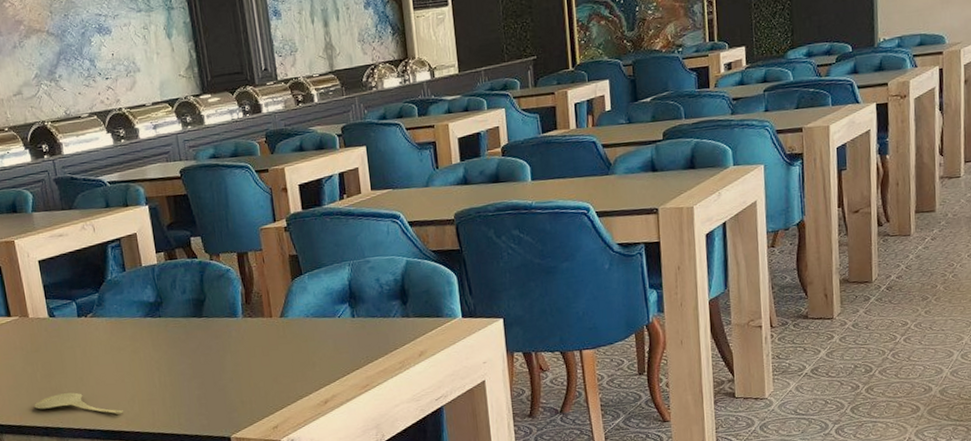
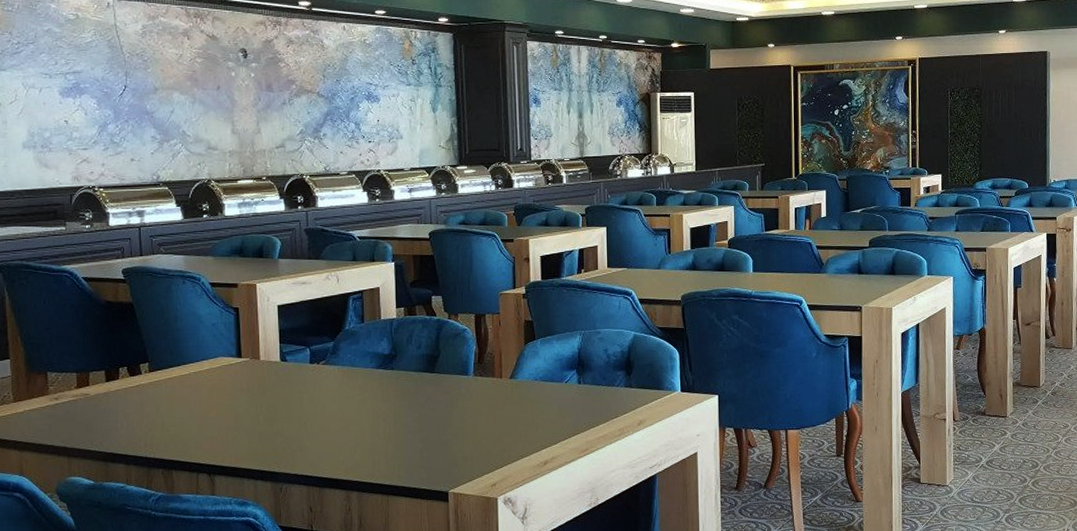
spoon: present [34,392,123,414] -> none [253,437,343,462]

